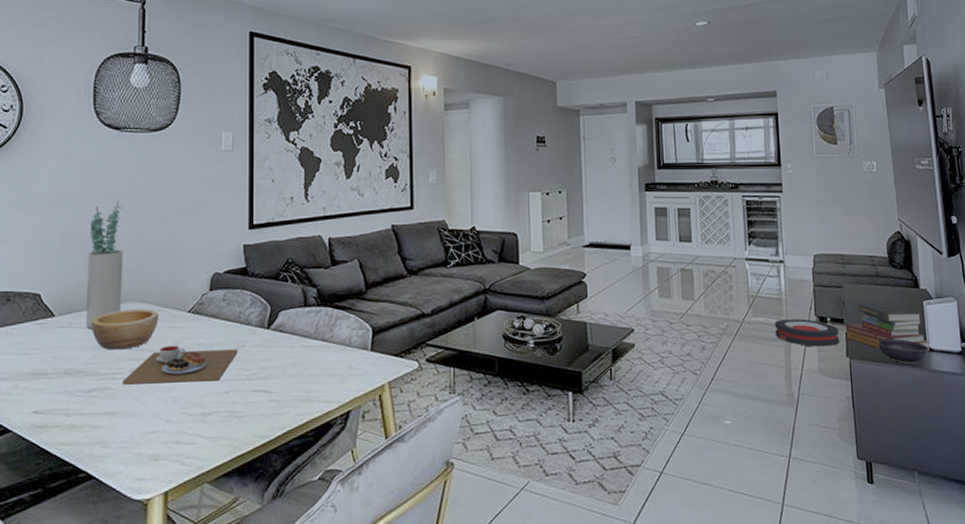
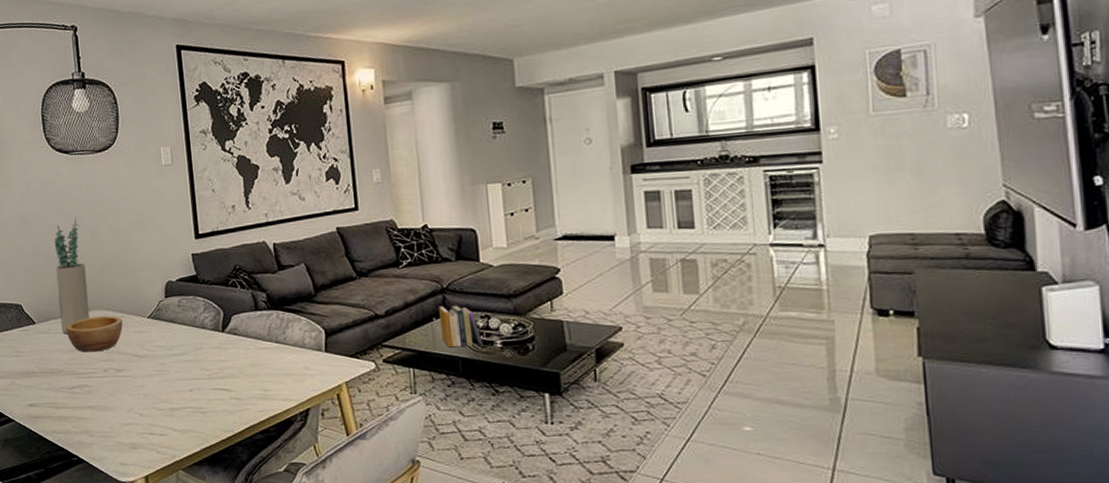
place setting: present [122,345,238,385] -> none [98,347,197,383]
books: none [481,305,518,347] -> present [439,305,483,348]
robot vacuum: present [775,319,840,347] -> none [812,312,909,345]
books: present [845,303,931,351] -> none [916,290,1053,349]
bowl: present [878,338,929,364] -> none [967,333,1049,364]

